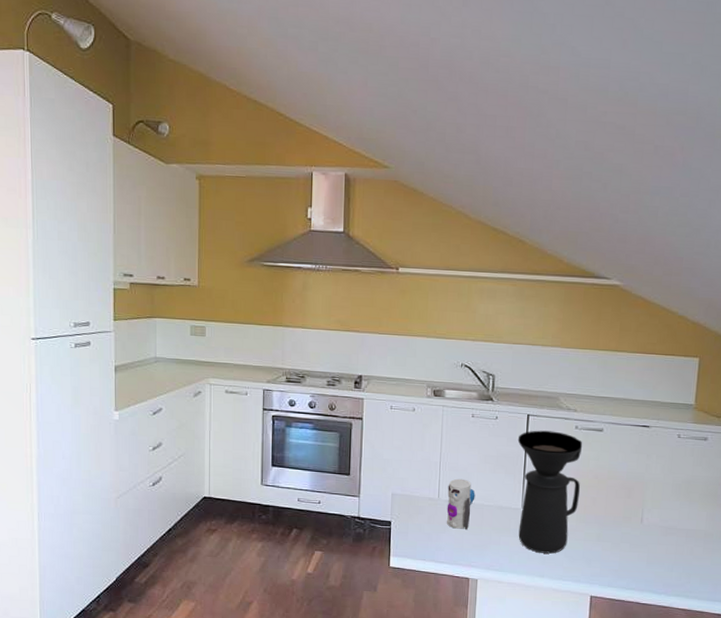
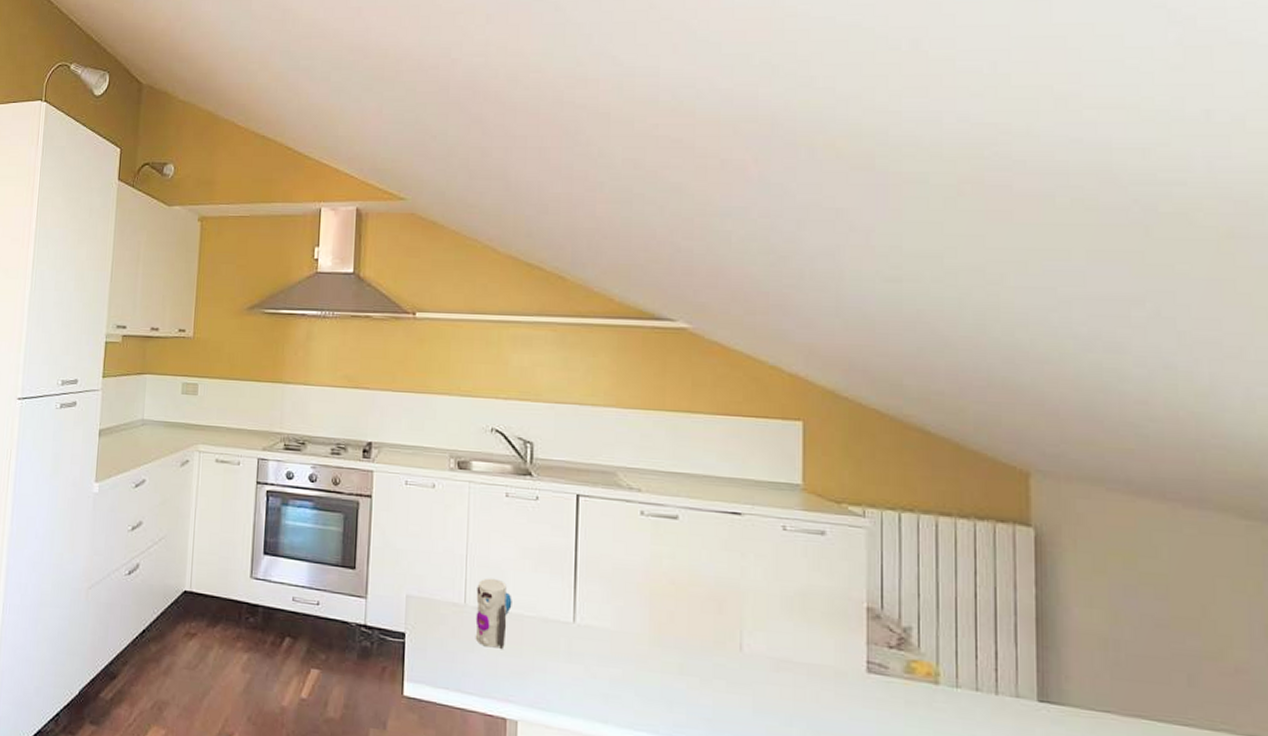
coffee maker: present [517,430,583,554] -> none [565,515,652,690]

